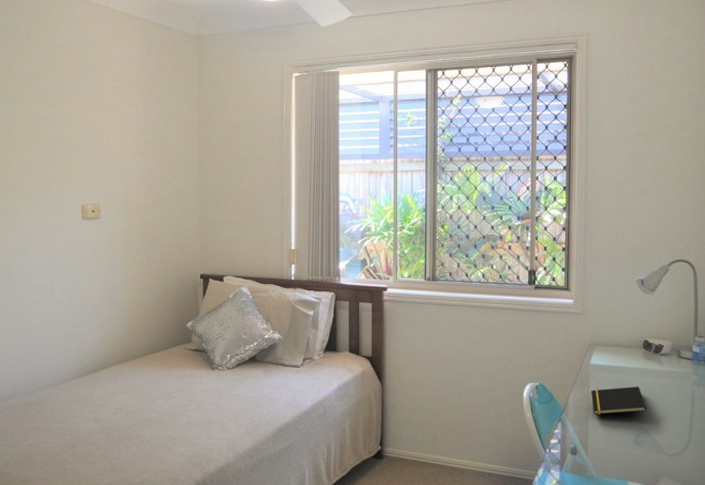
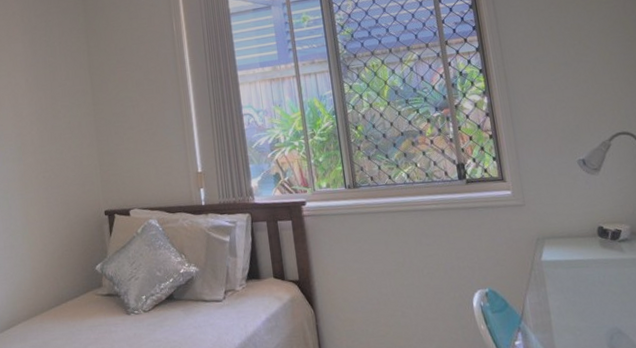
notepad: present [591,387,648,415] -> none [549,281,617,319]

